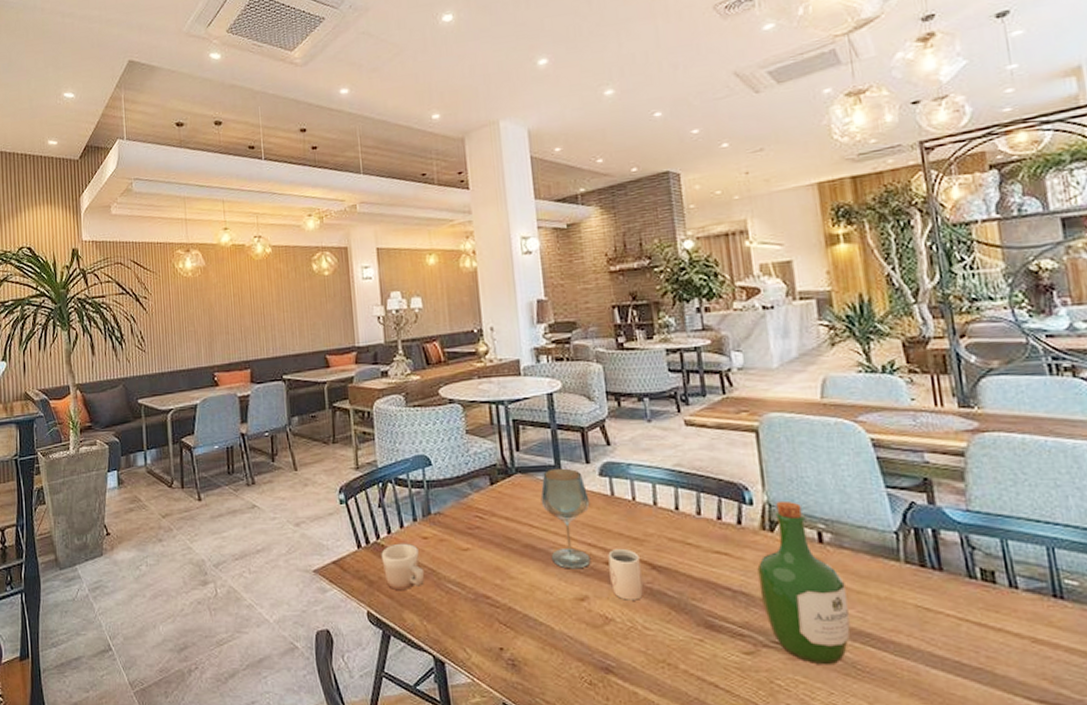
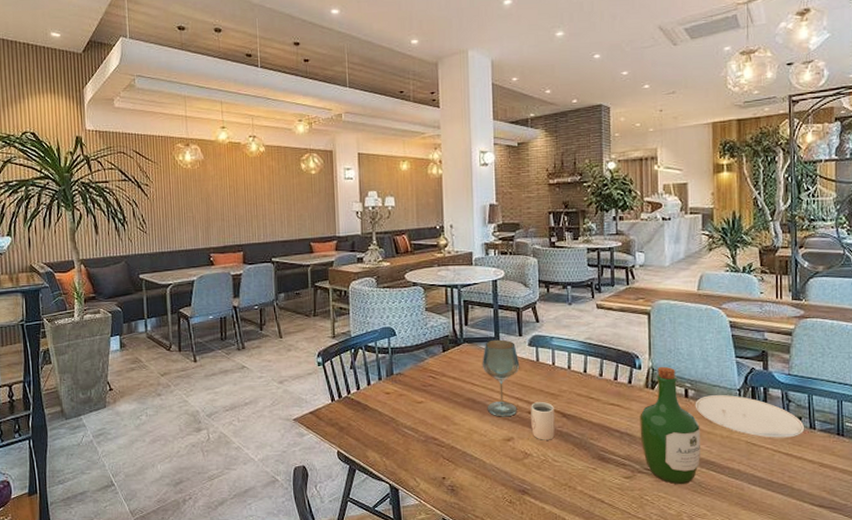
cup: present [381,543,425,590] -> none [351,397,386,434]
plate: none [833,539,1002,602] -> present [695,395,805,439]

